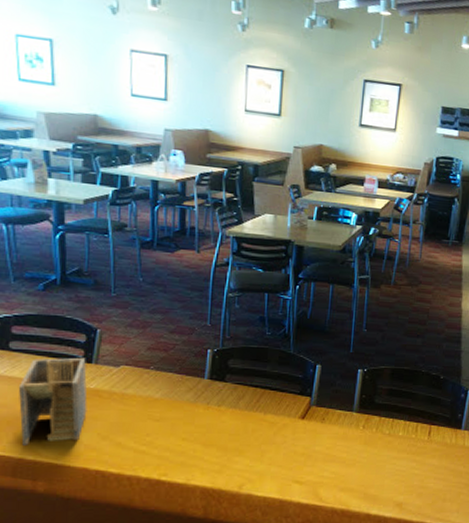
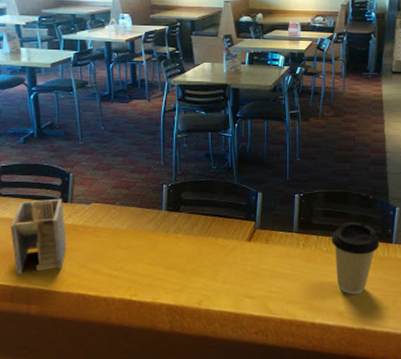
coffee cup: none [395,404,448,484] -> present [331,222,380,295]

